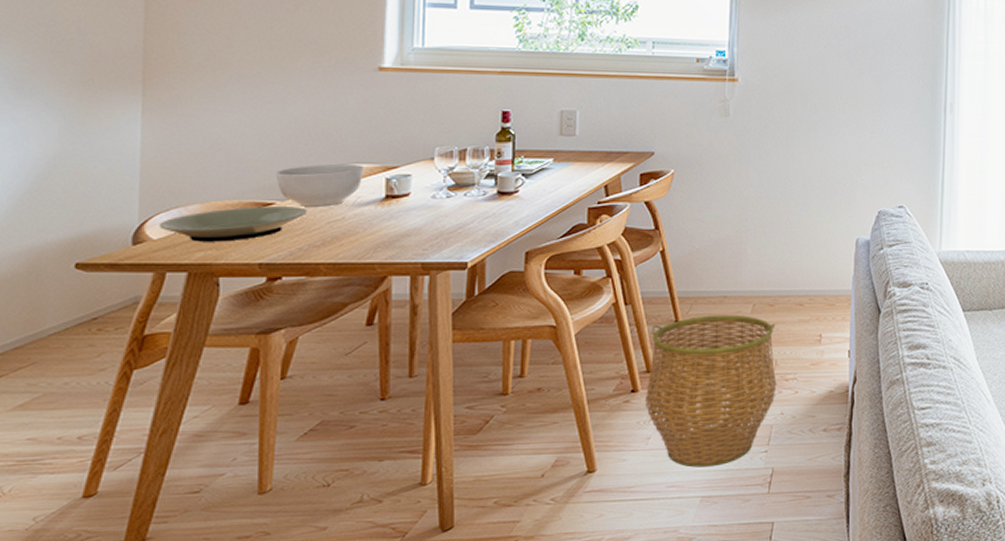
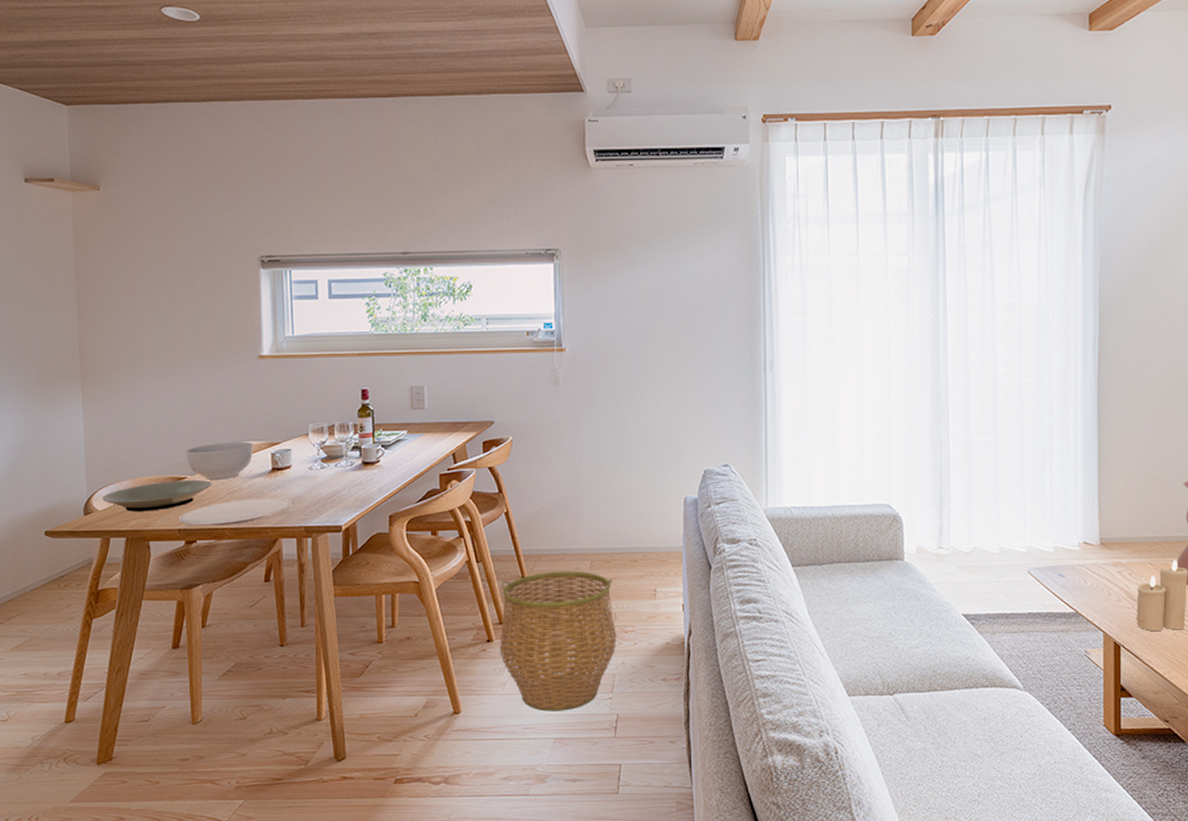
plate: none [260,229,409,259] -> present [178,497,293,526]

